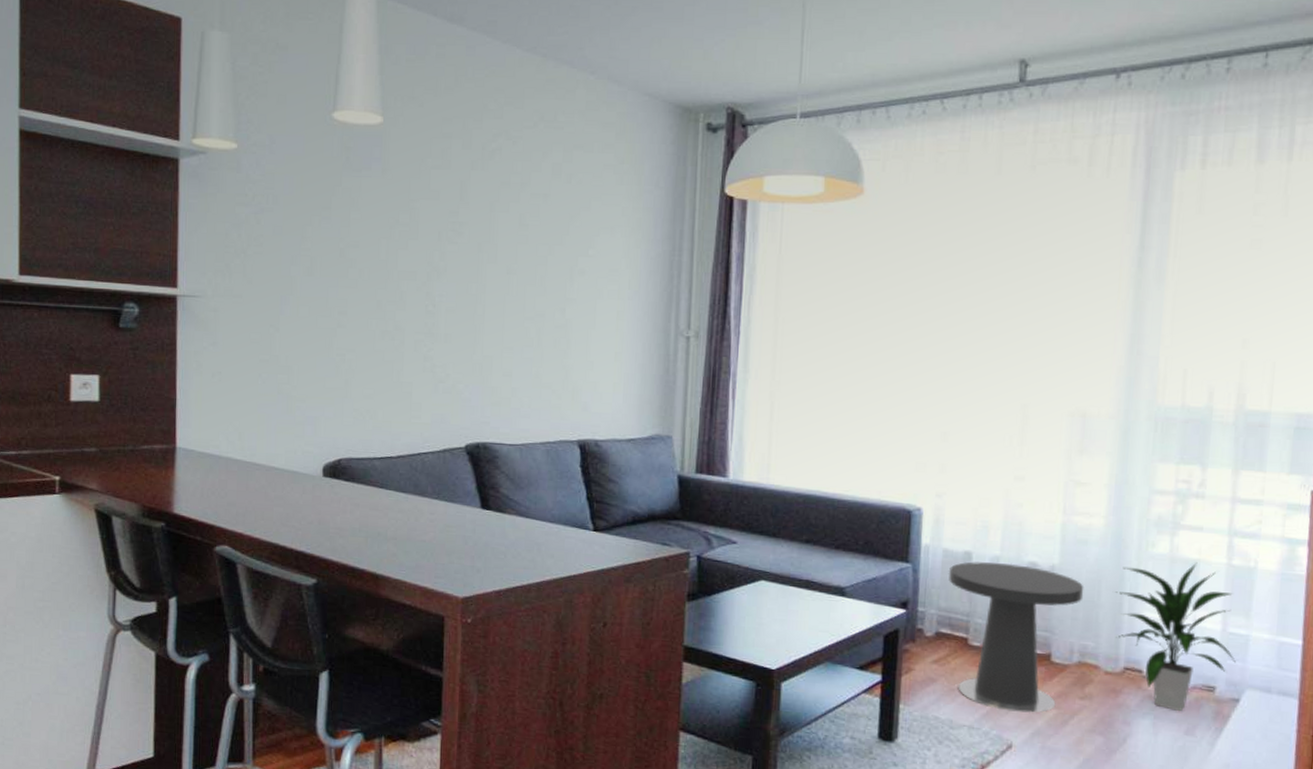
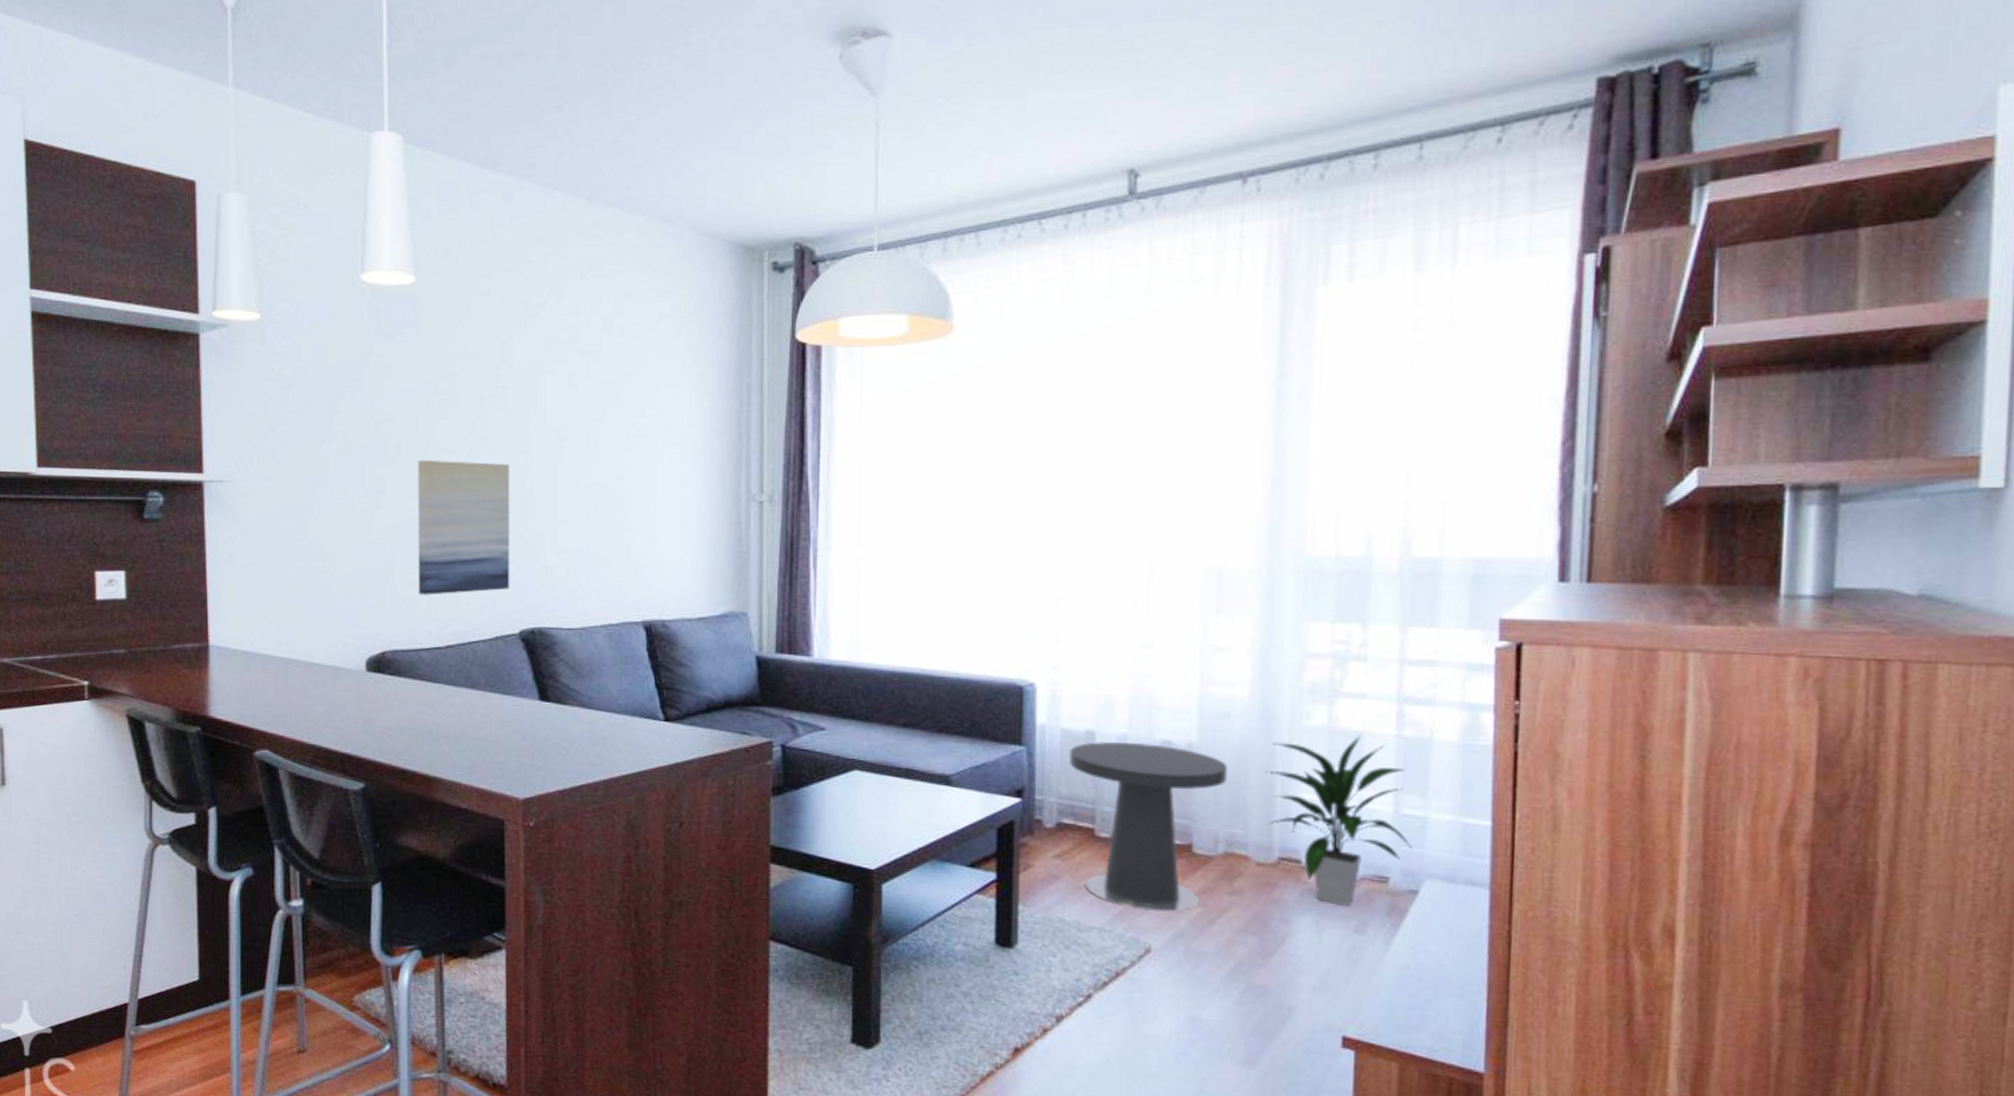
wall art: none [374,285,463,409] -> present [418,459,510,595]

